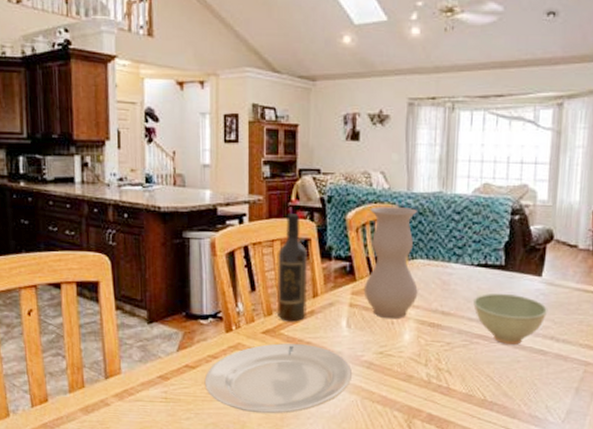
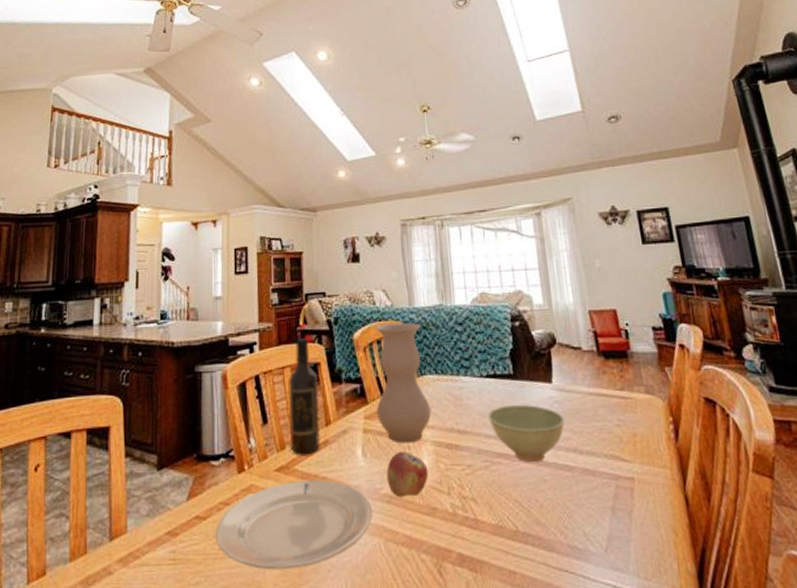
fruit: none [368,326,409,365] -> present [386,451,429,498]

